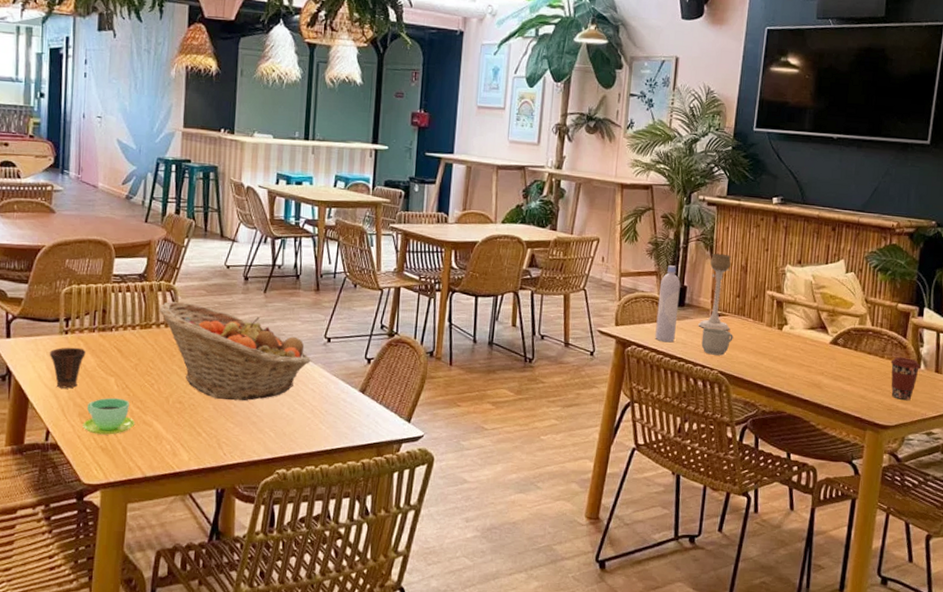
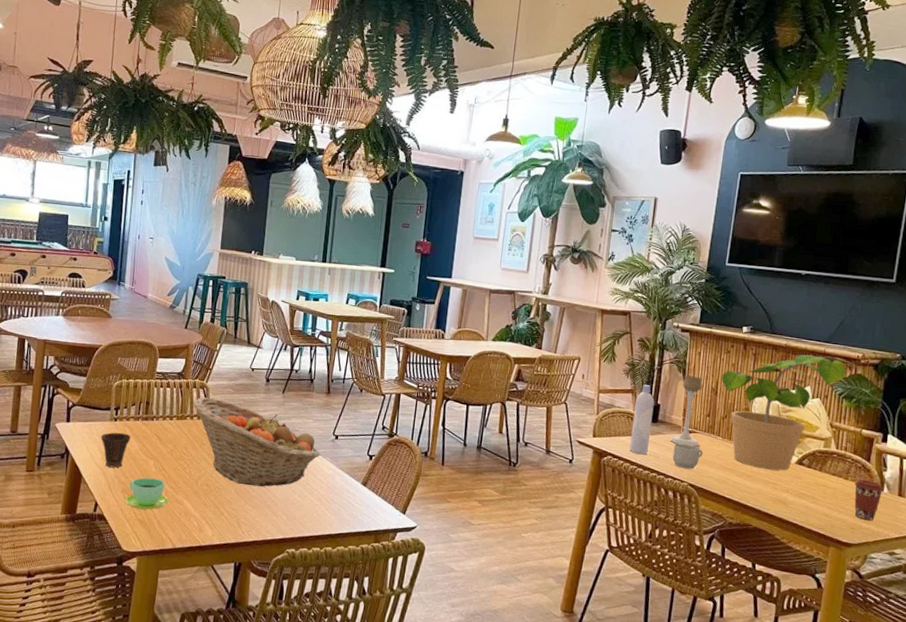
potted plant: none [751,225,901,352] -> present [721,354,866,471]

